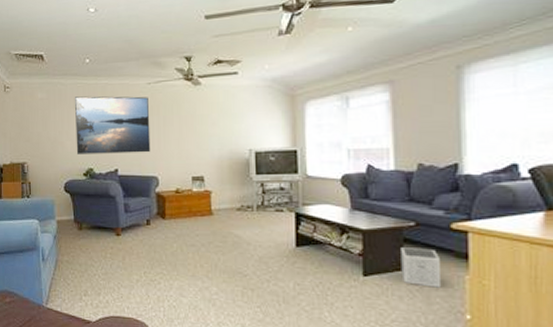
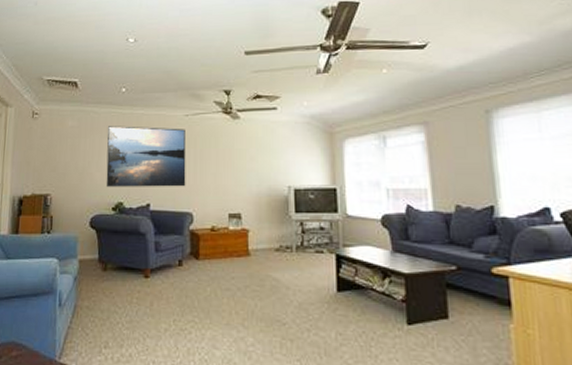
speaker: present [401,247,442,288] -> none [444,293,487,338]

